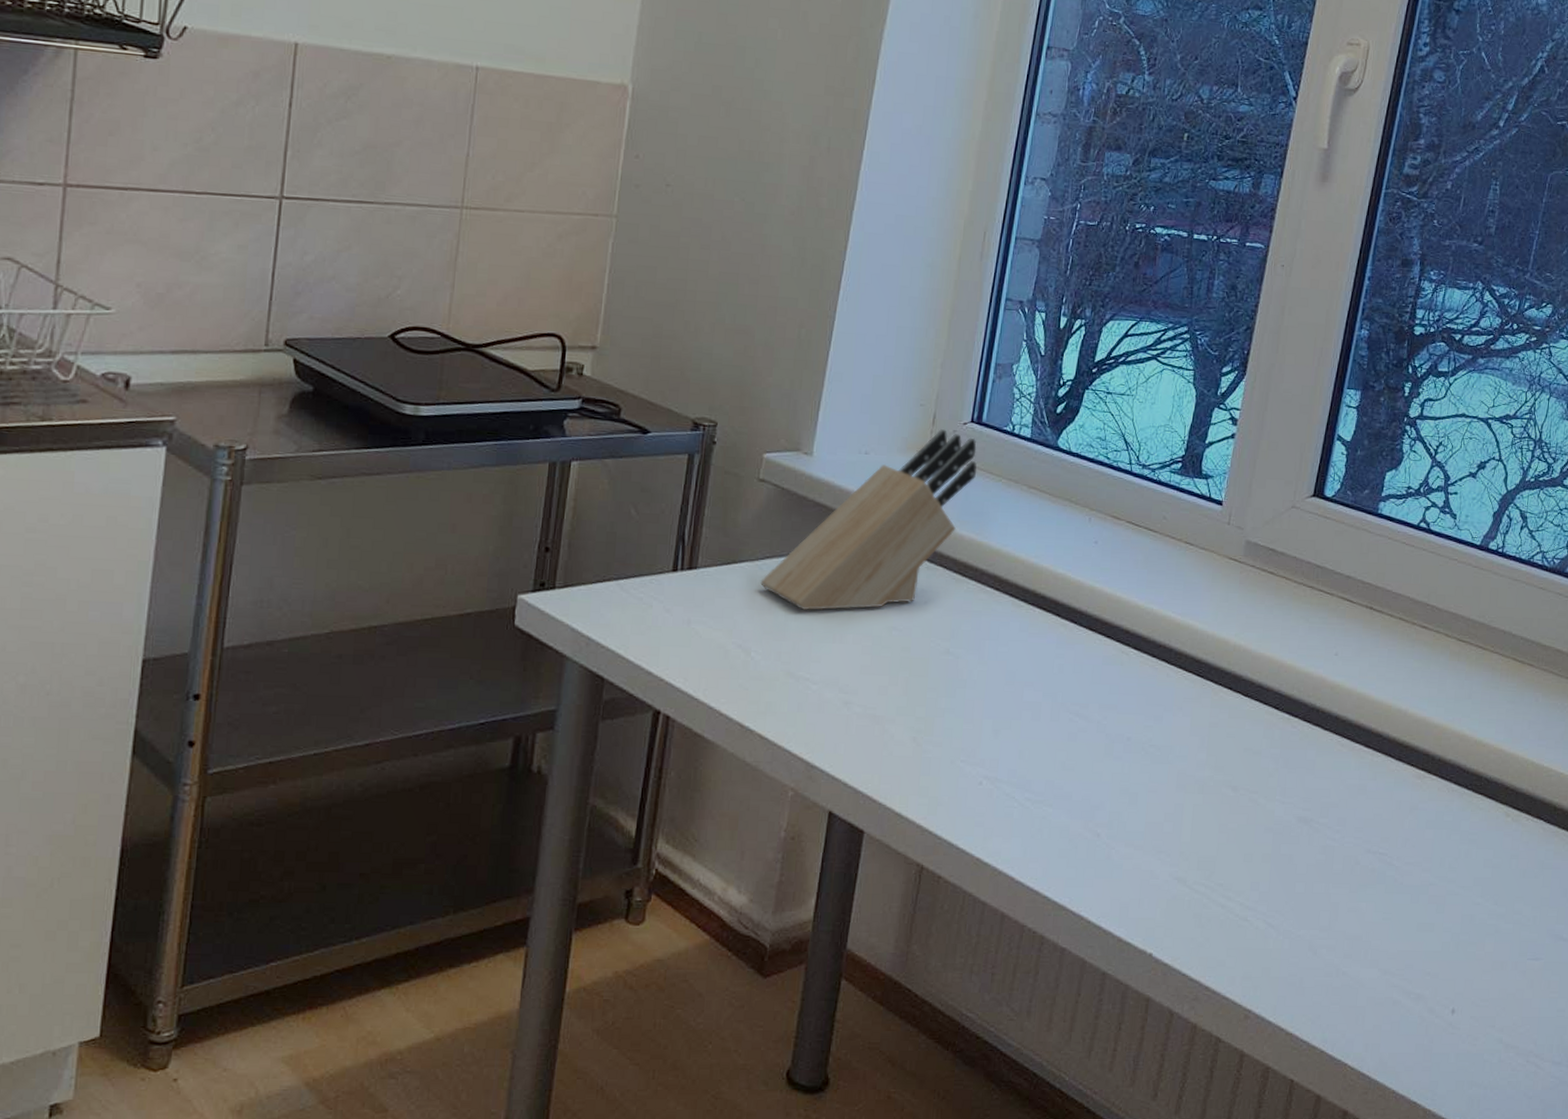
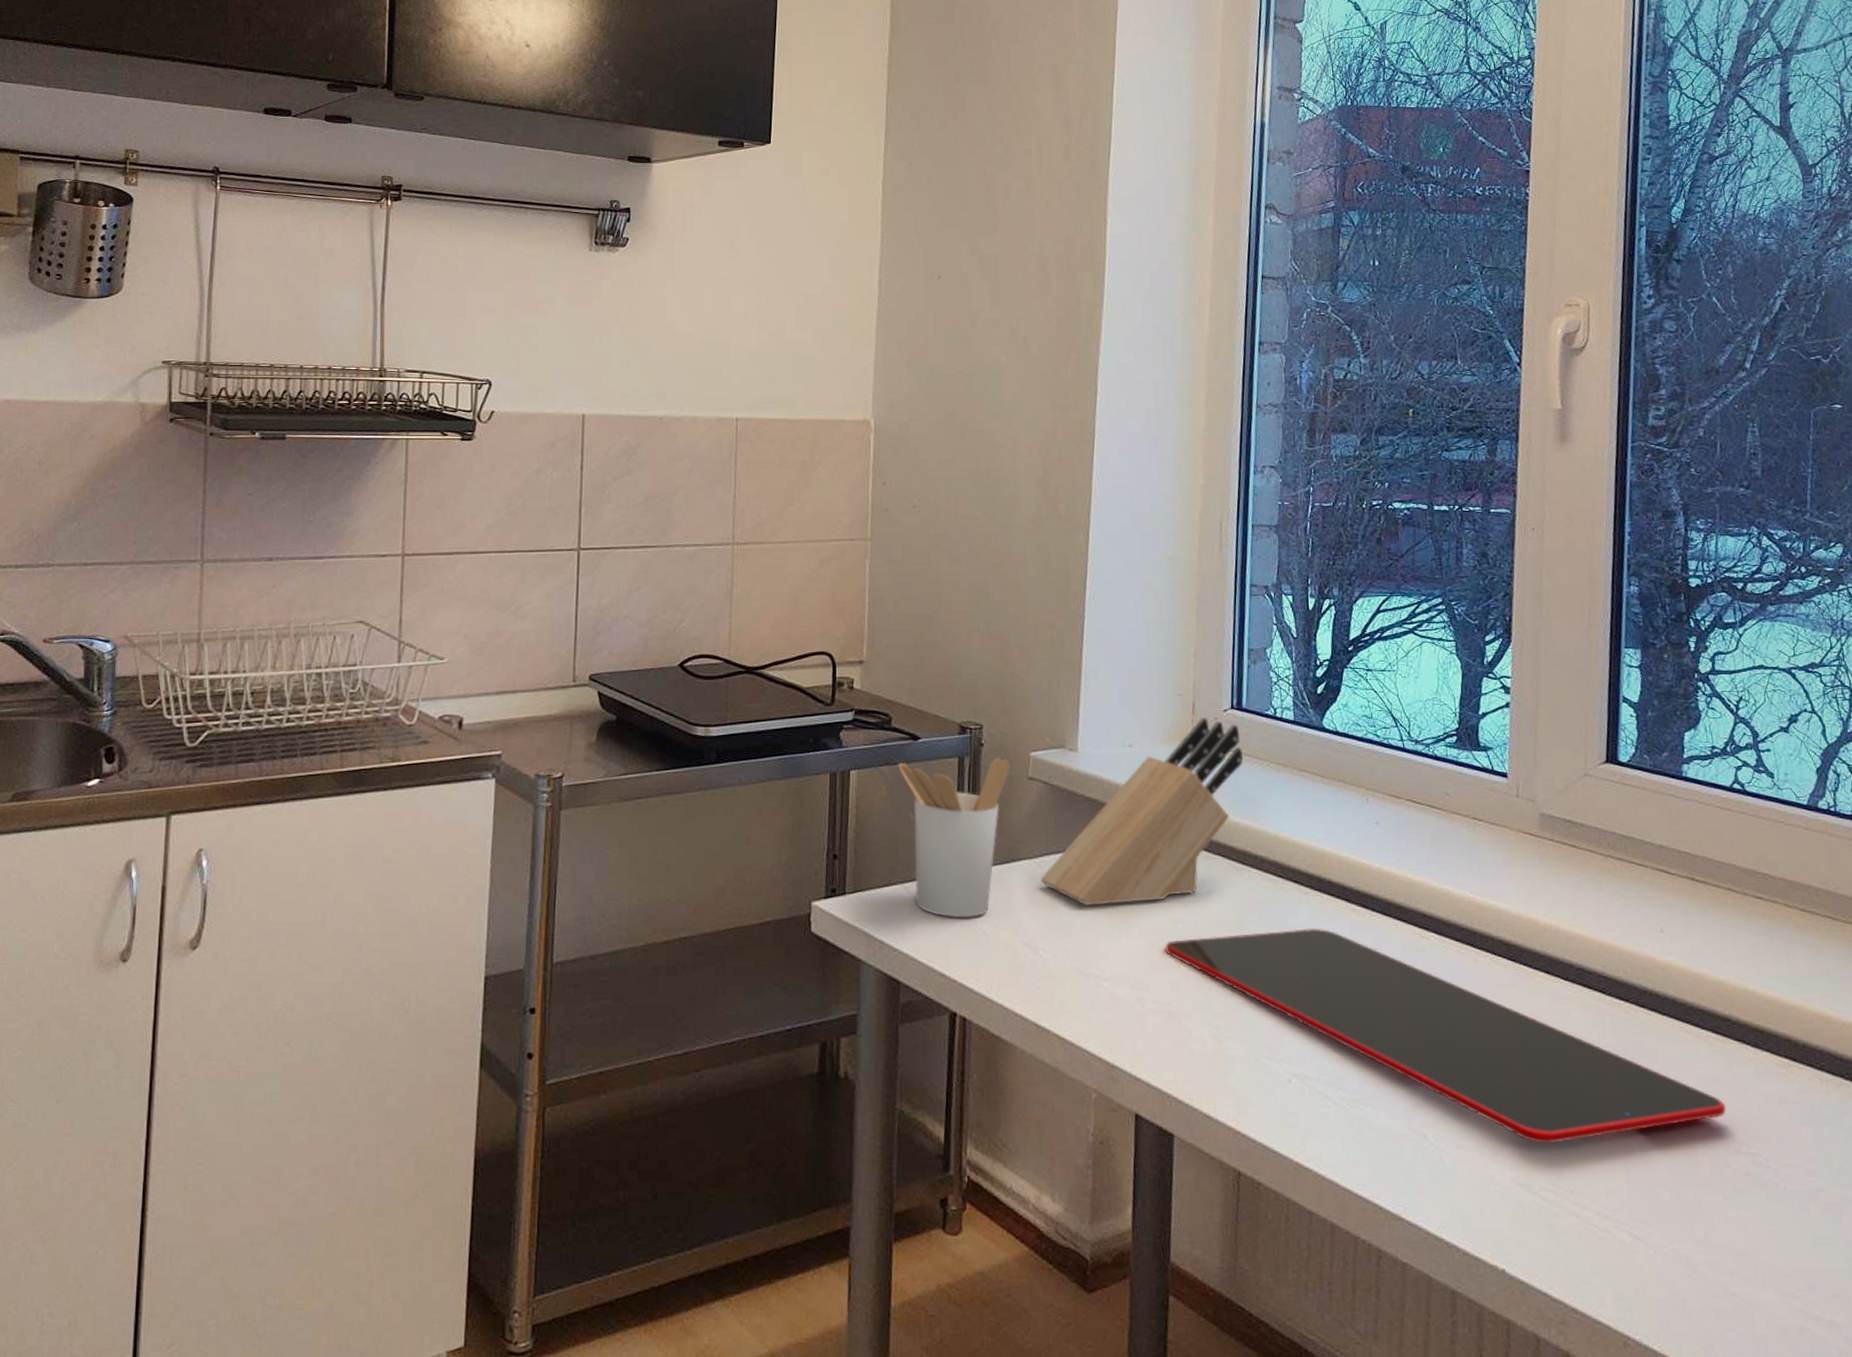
utensil holder: none [623,455,742,617] -> present [898,758,1010,917]
cutting board: none [877,639,1366,843] -> present [1165,927,1727,1143]

